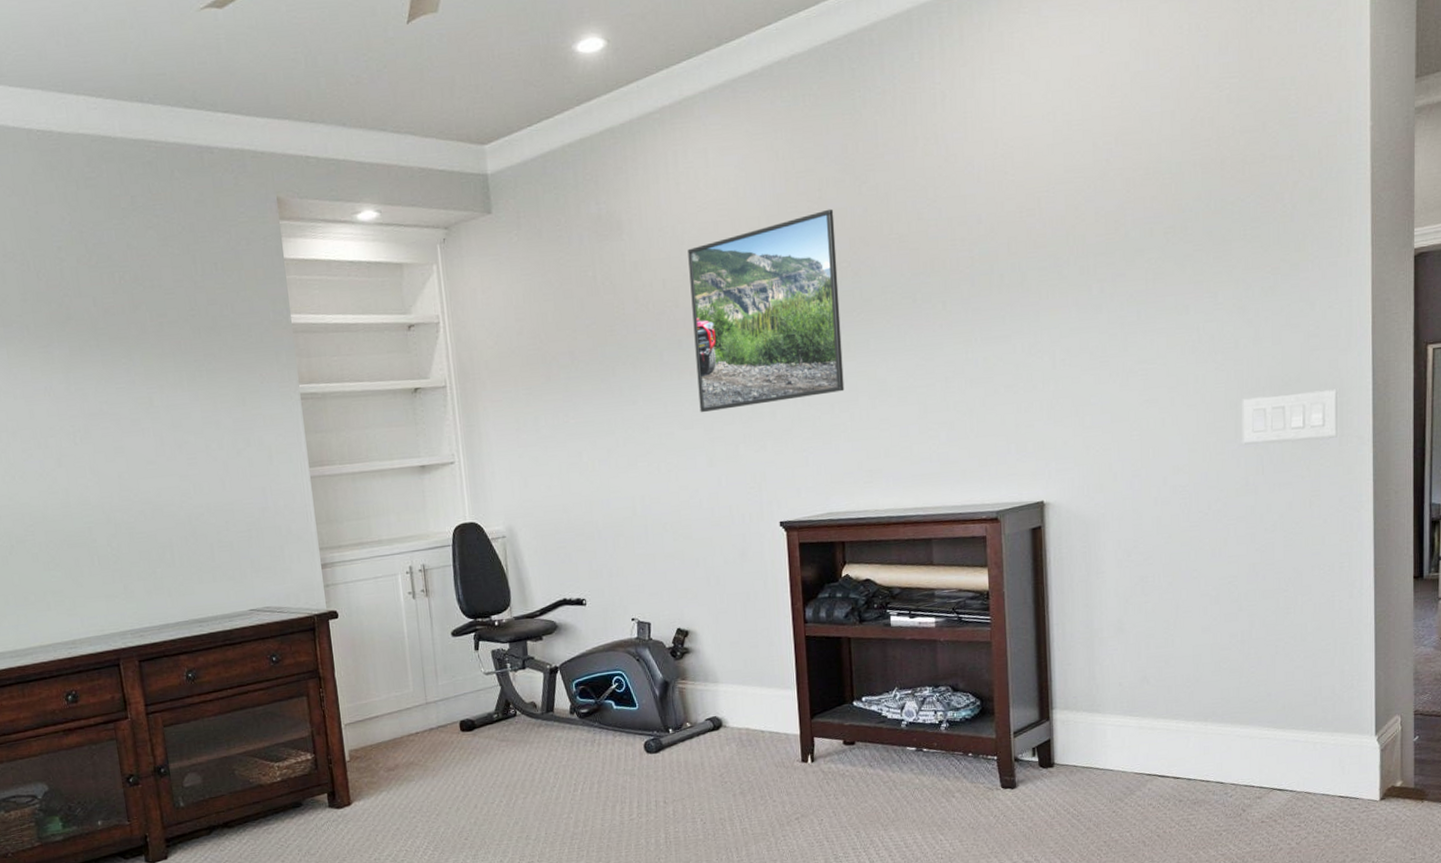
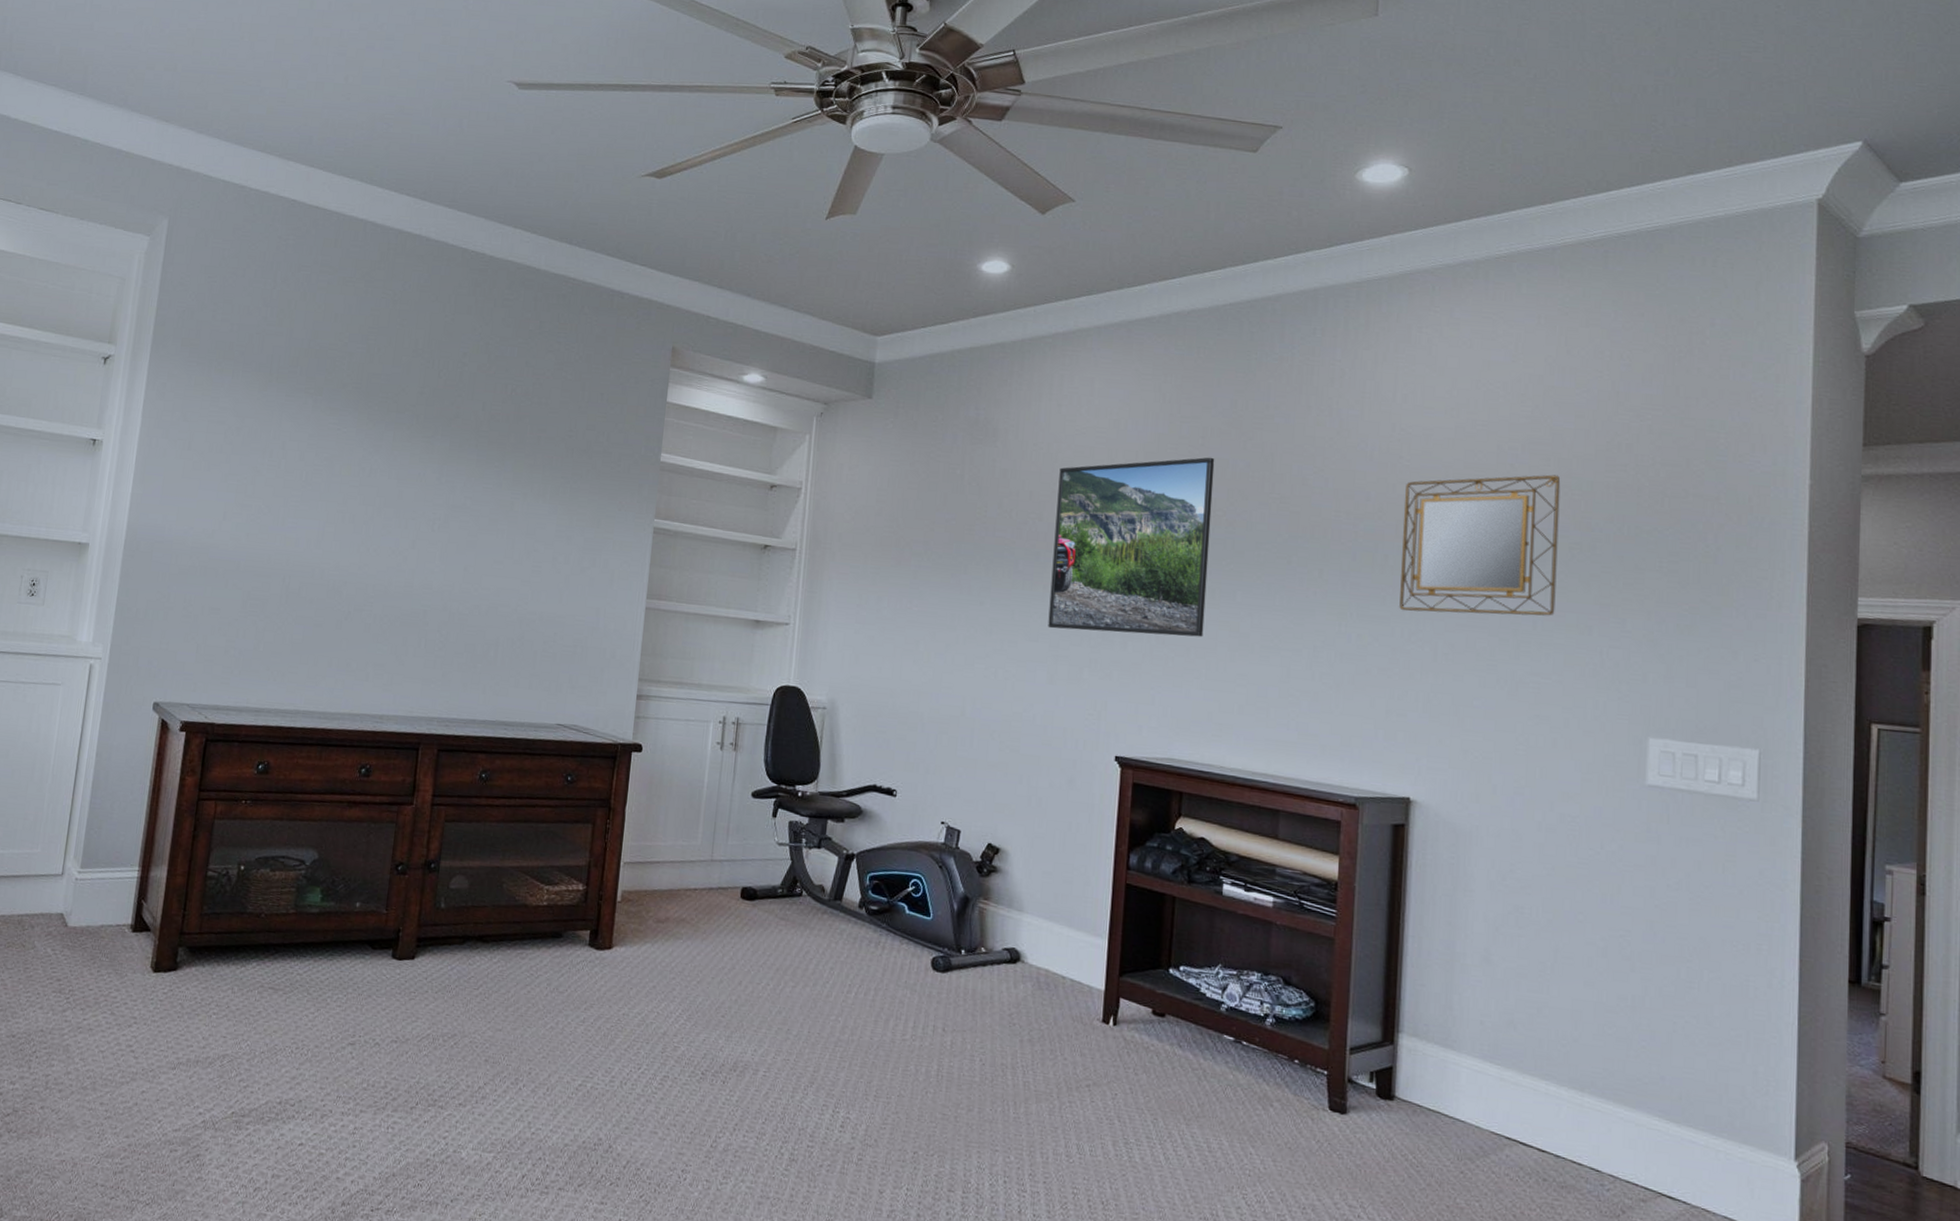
home mirror: none [1013,162,1156,327] -> present [1399,474,1561,616]

